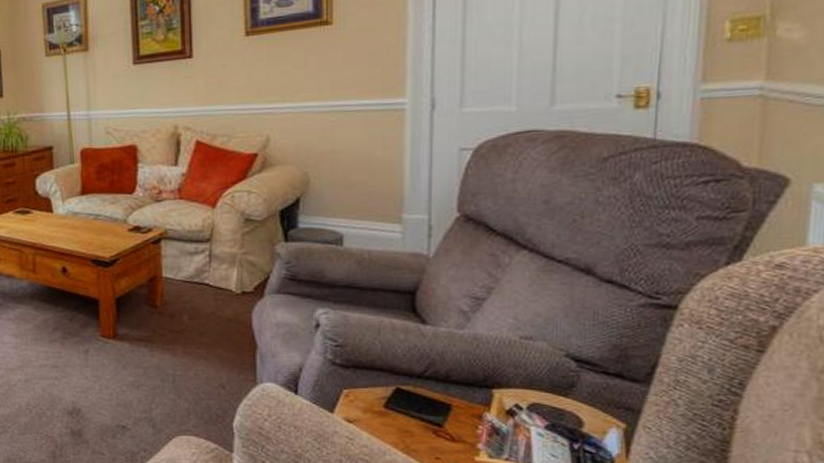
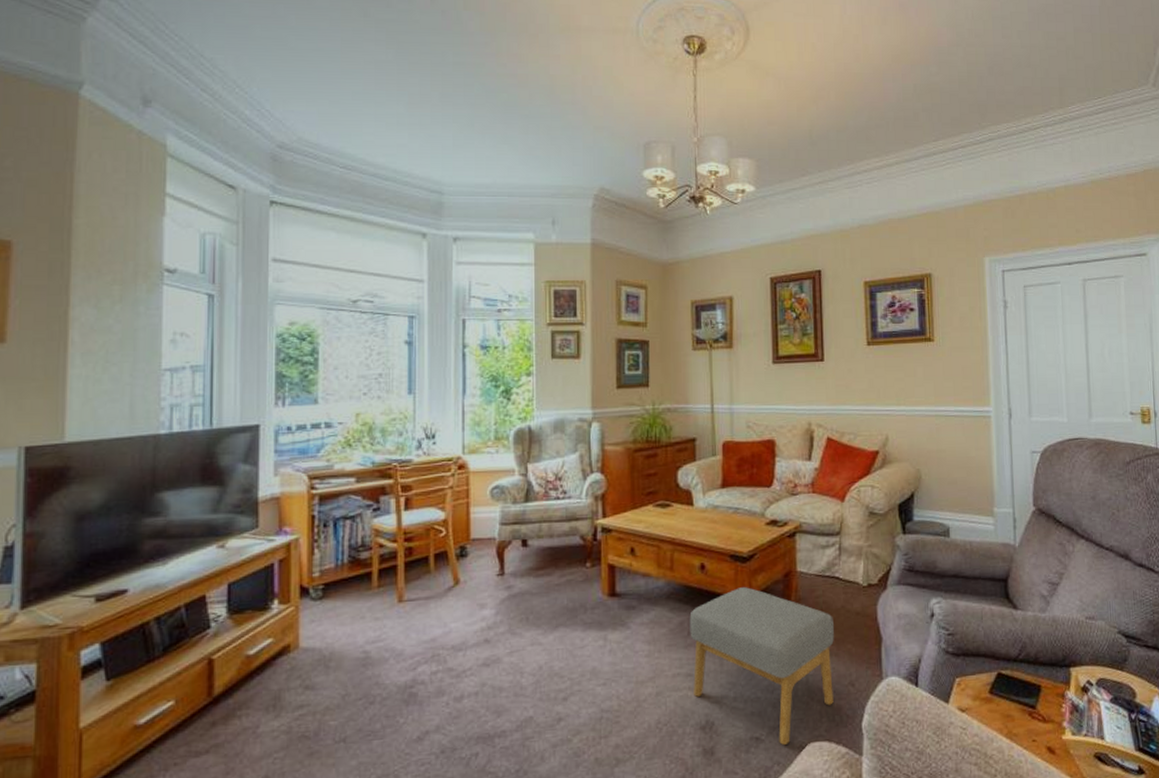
footstool: none [53,290,203,435] -> present [689,587,834,745]

